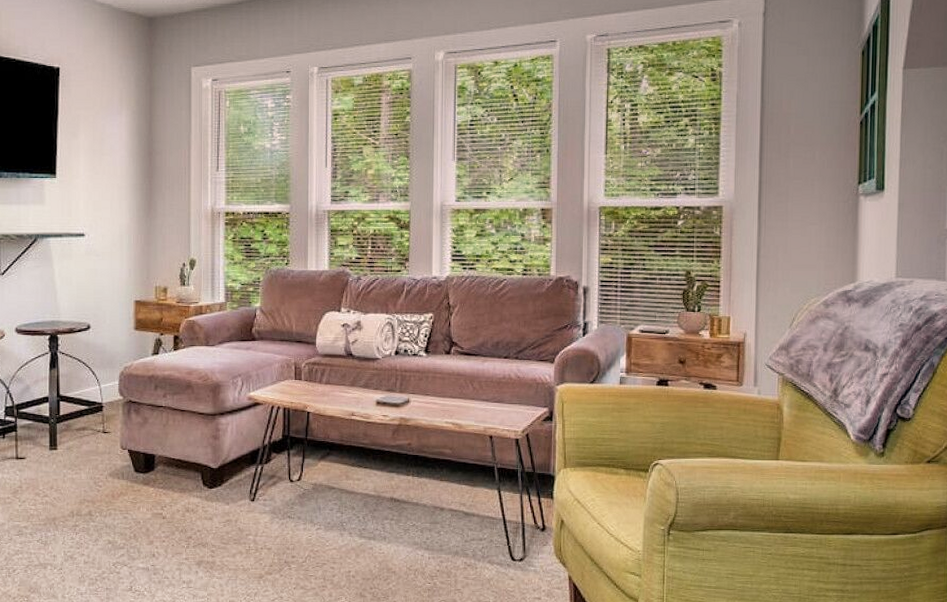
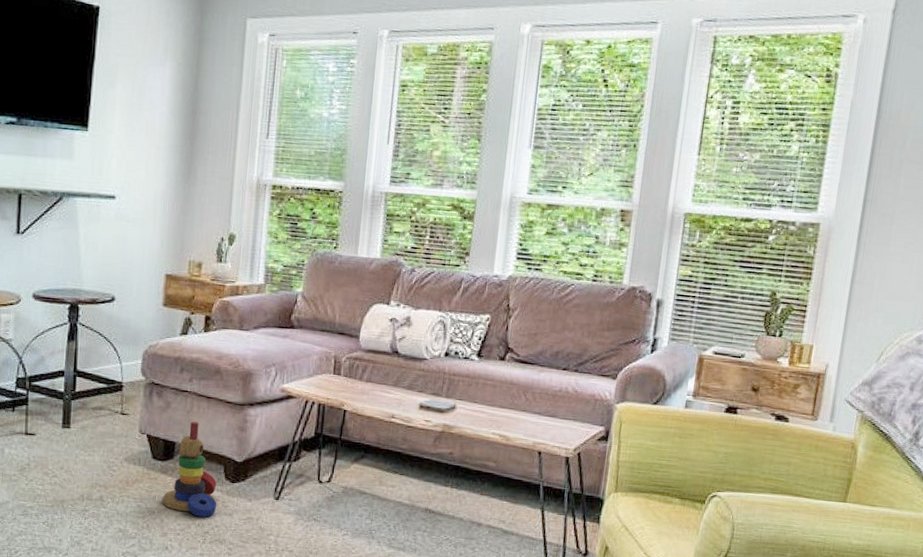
stacking toy: none [147,434,197,523] -> present [163,422,217,517]

